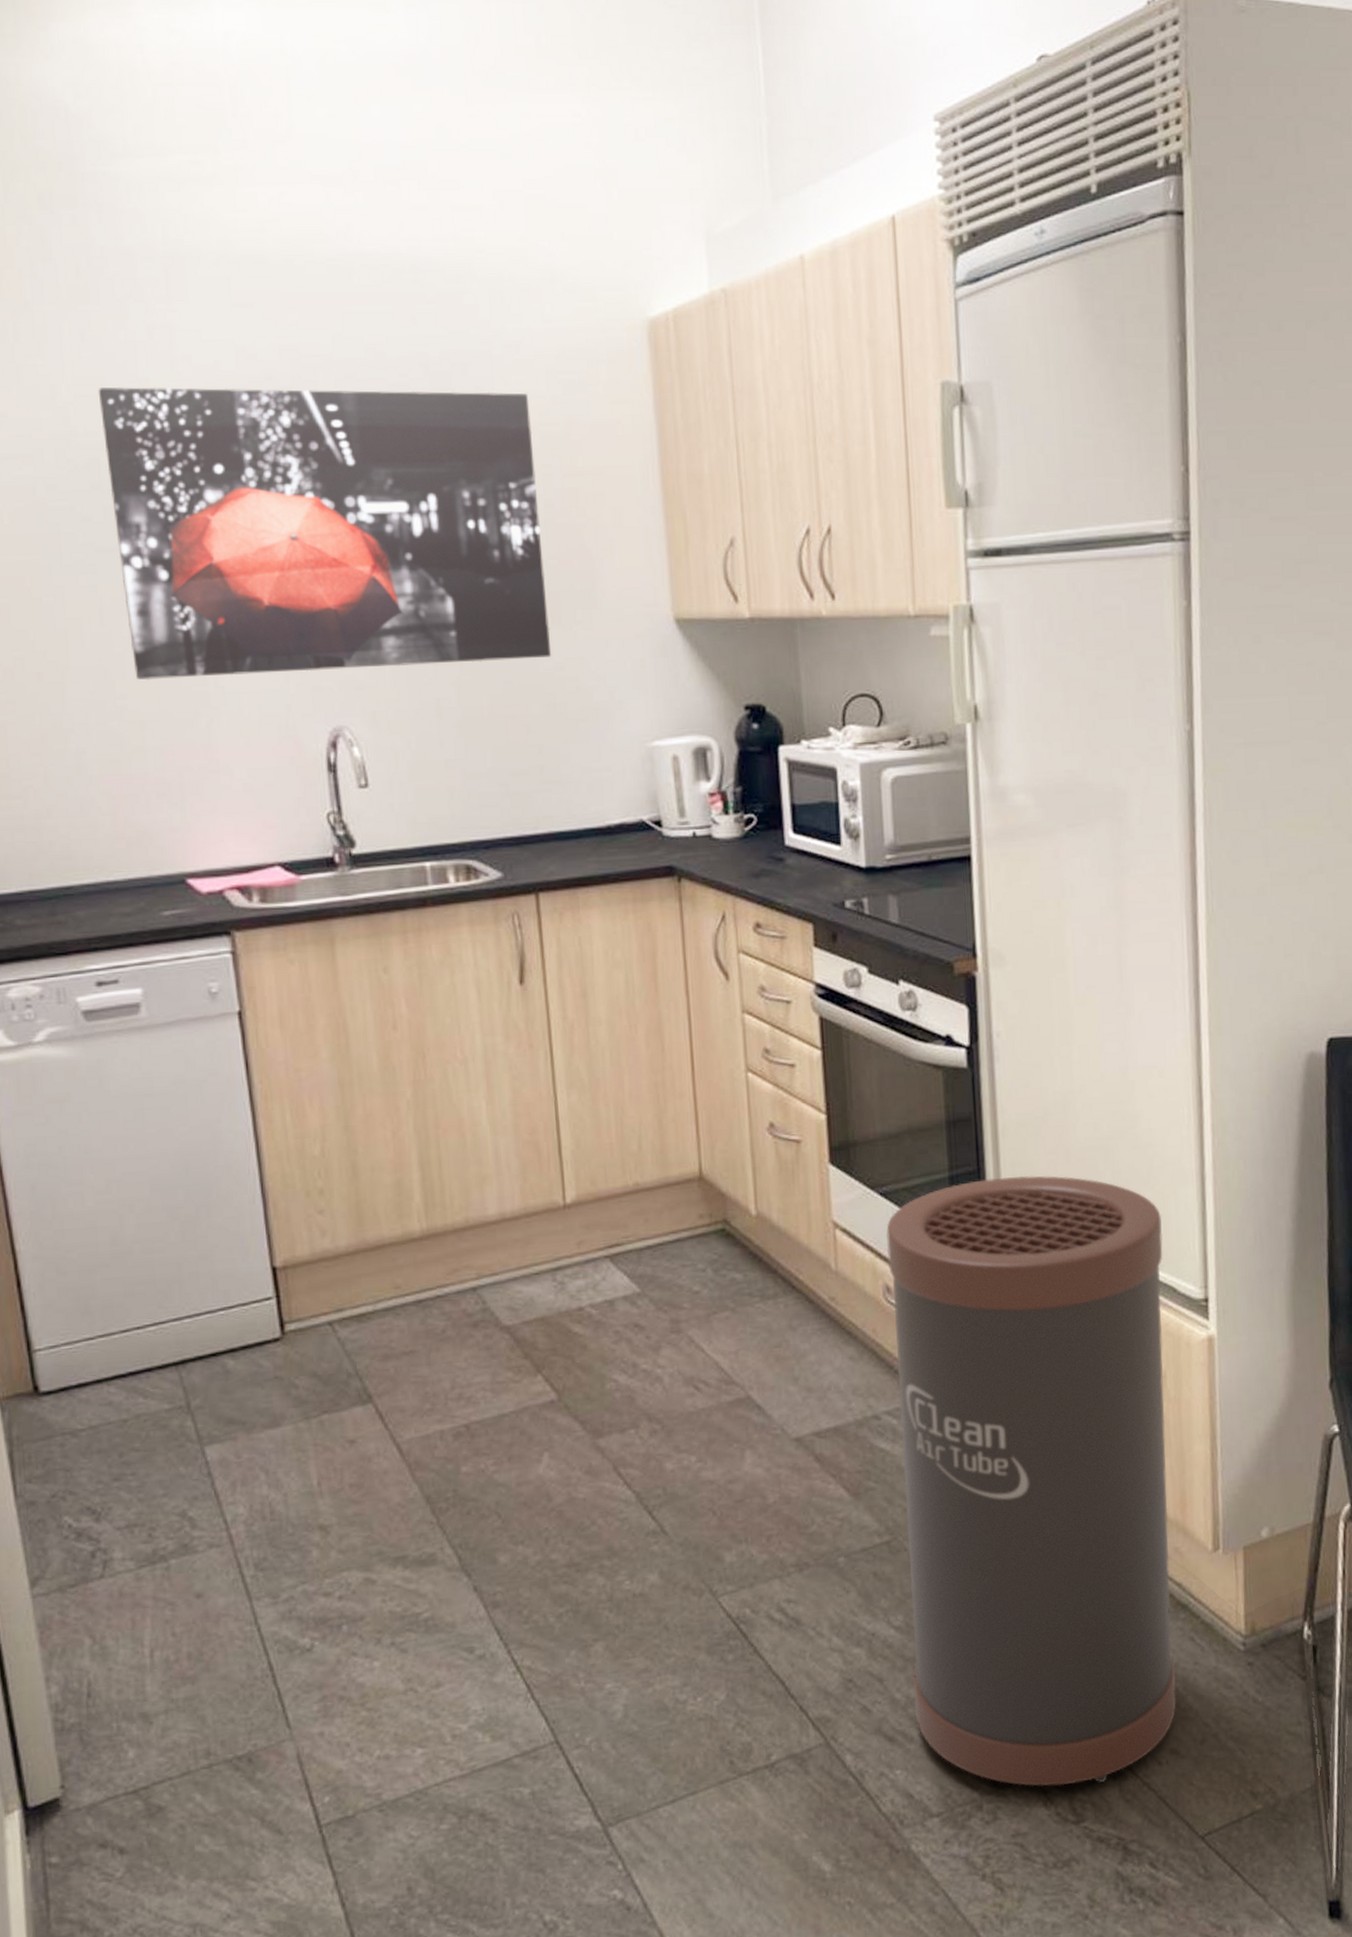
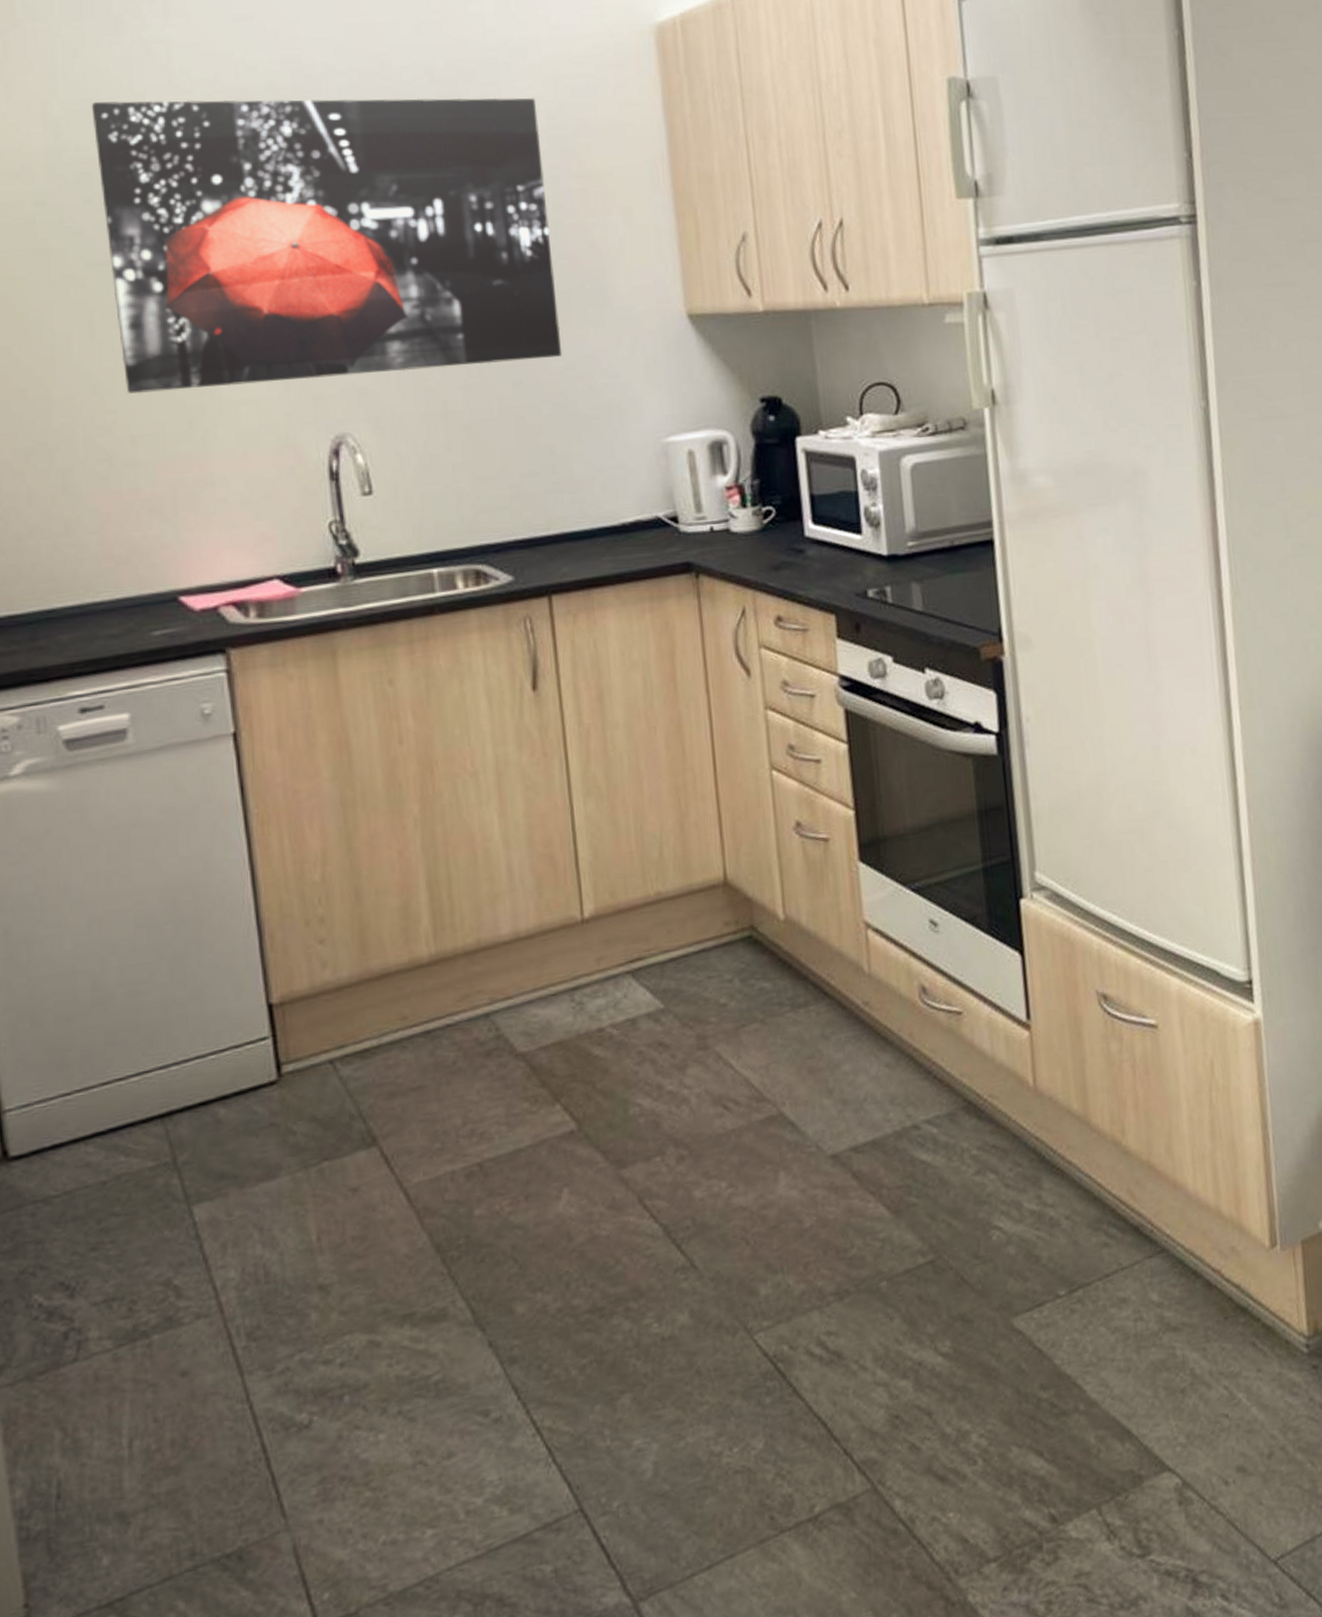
trash can: present [886,1175,1177,1787] -> none [920,861,1241,1520]

